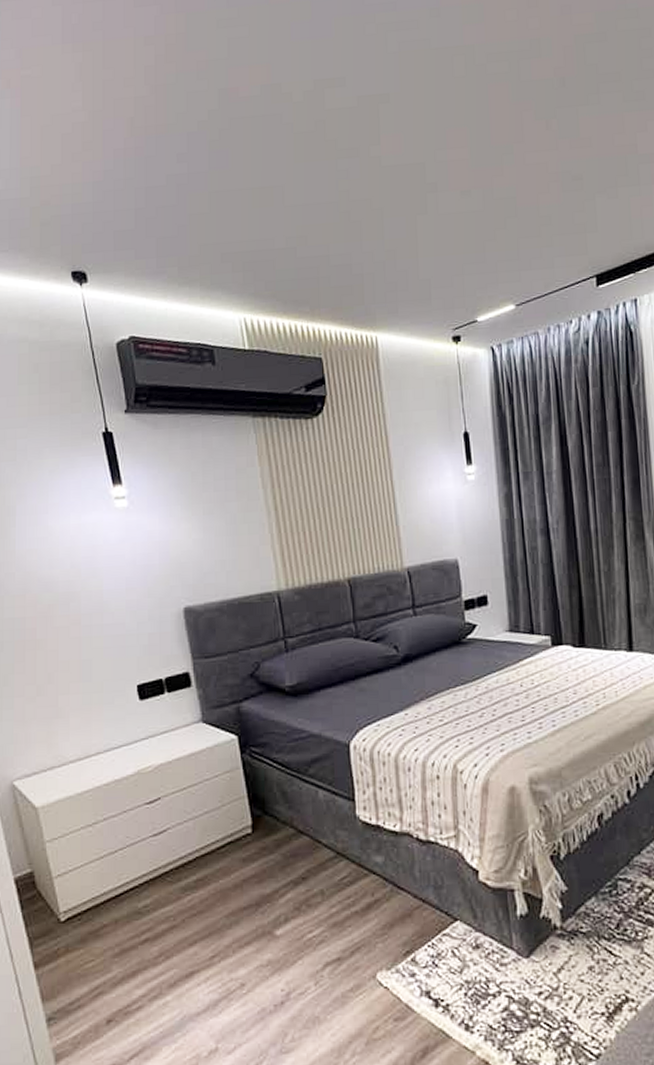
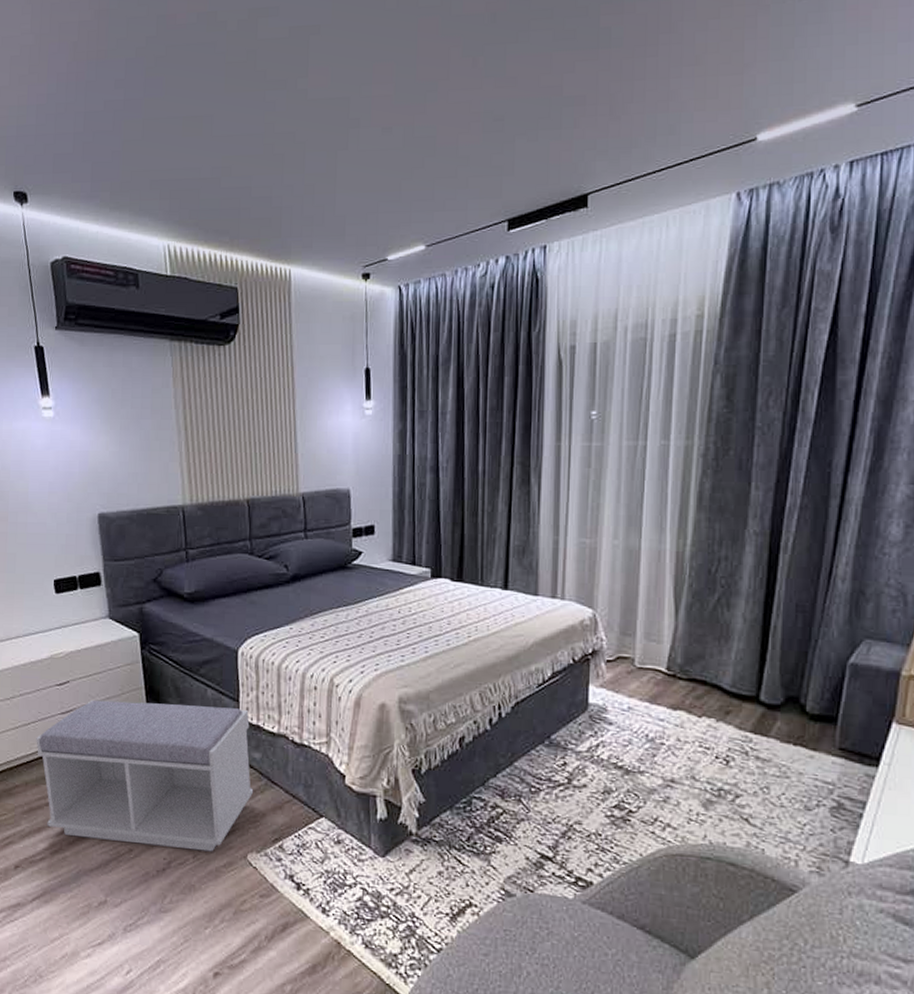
bench: none [125,808,379,977] -> present [36,700,254,852]

